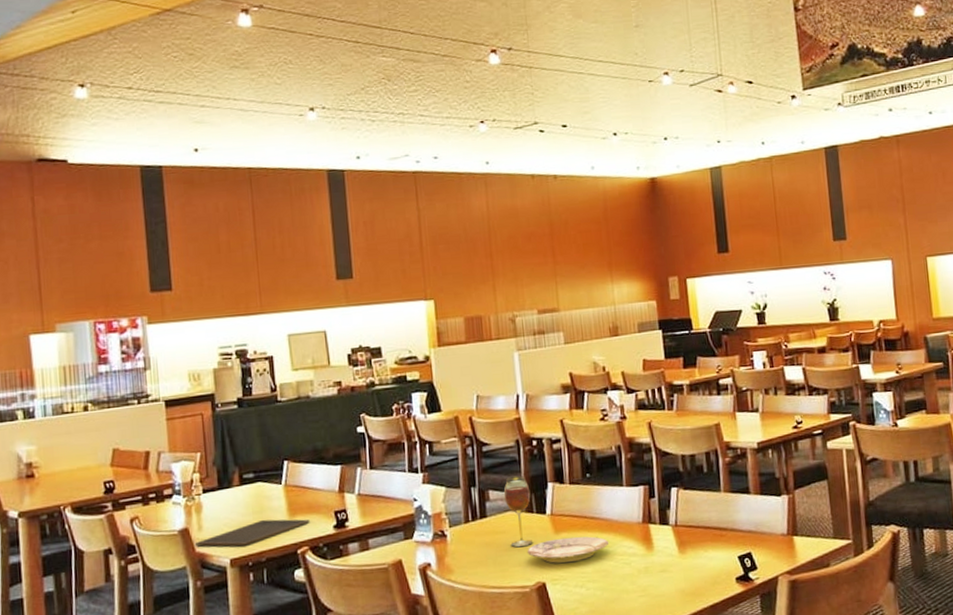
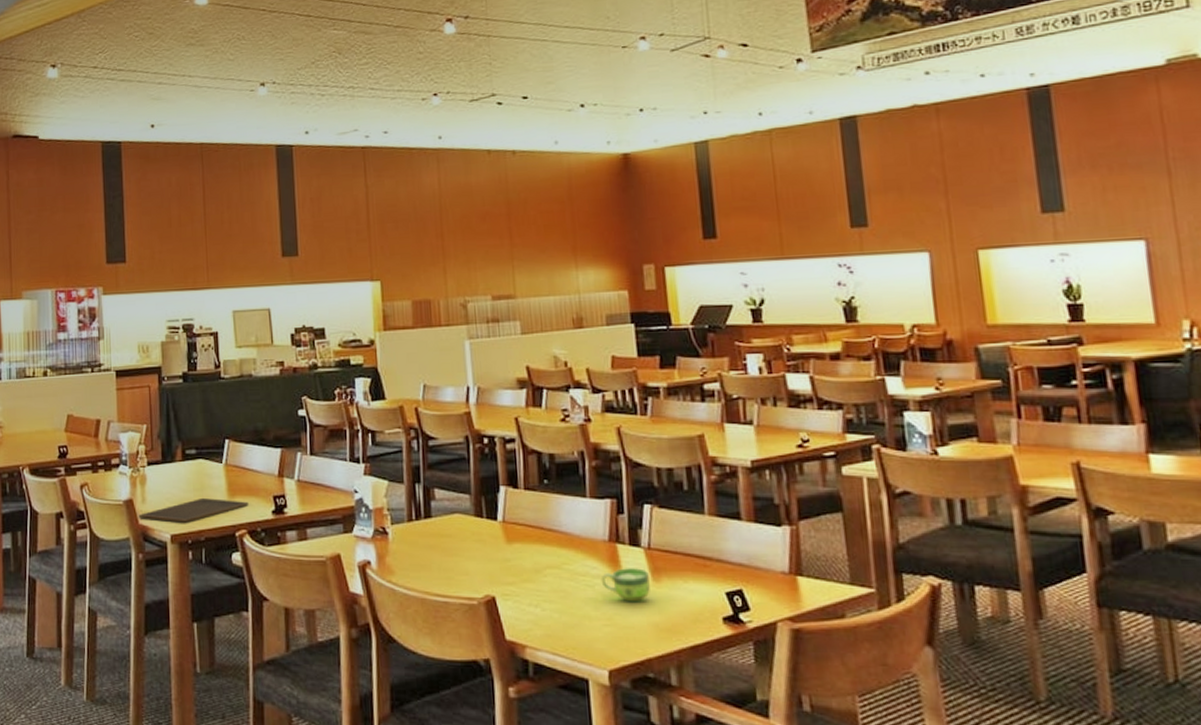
wineglass: present [503,475,532,548] -> none [450,475,481,554]
plate: present [527,536,609,564] -> none [475,549,569,578]
cup: none [636,543,677,574] -> present [601,568,650,602]

